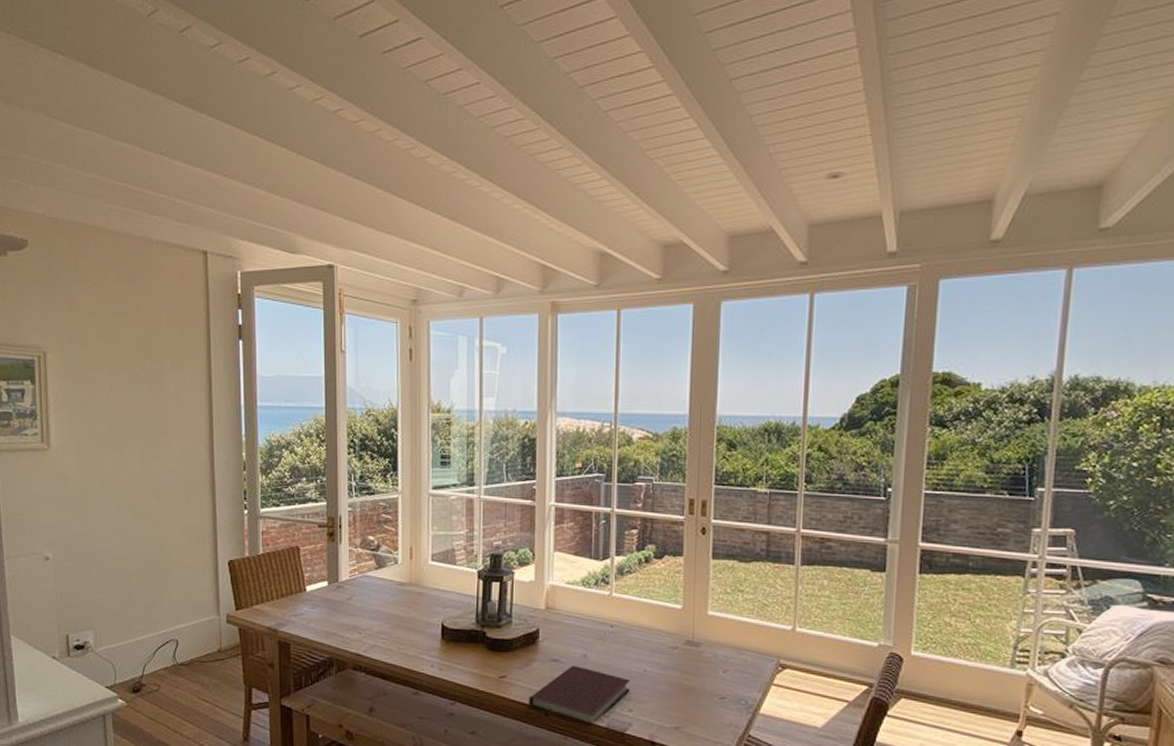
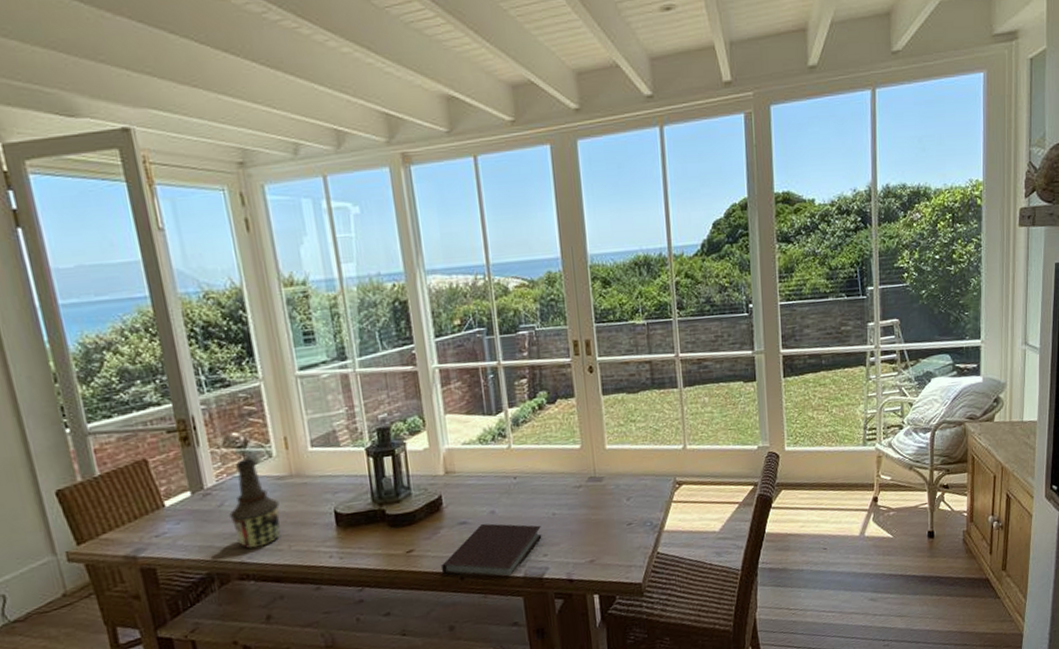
bottle: none [355,560,397,644] -> present [229,457,281,549]

